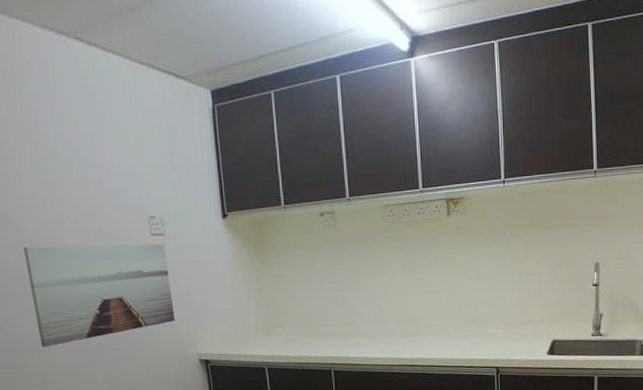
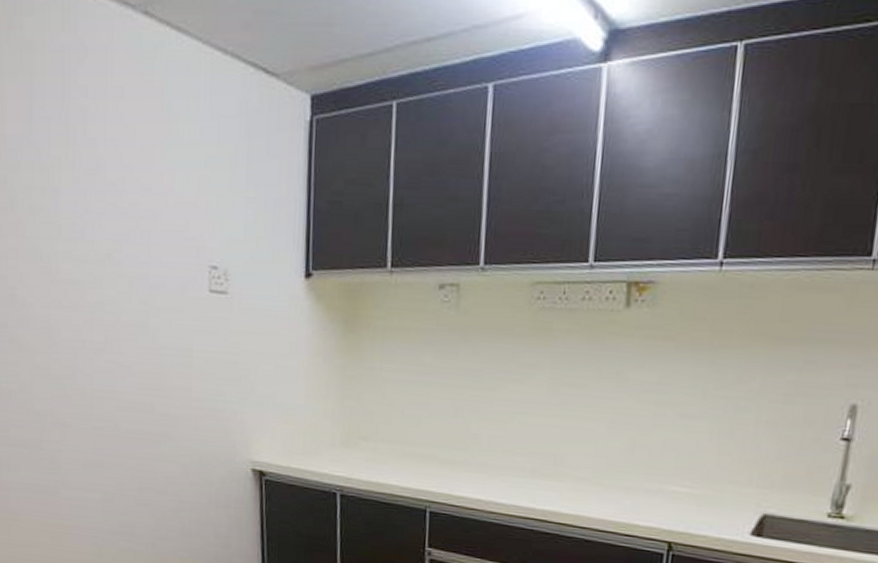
wall art: present [23,244,175,348] -> none [52,291,228,426]

